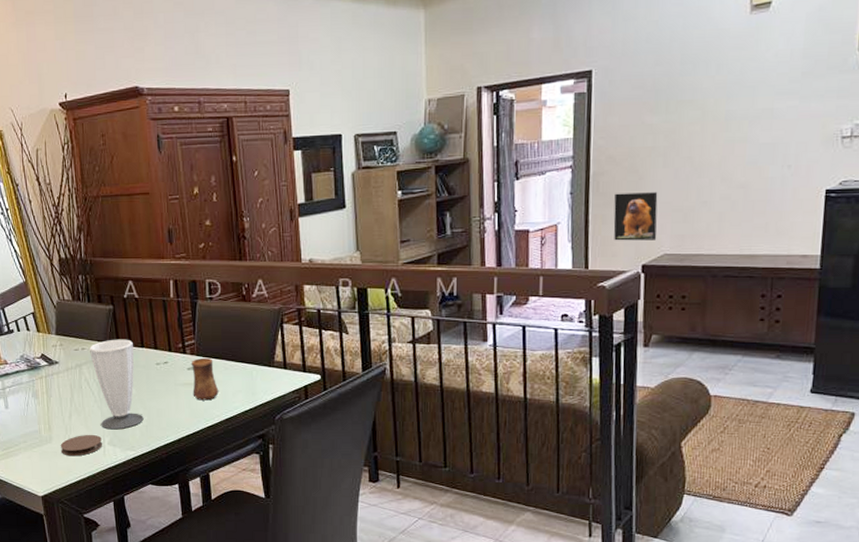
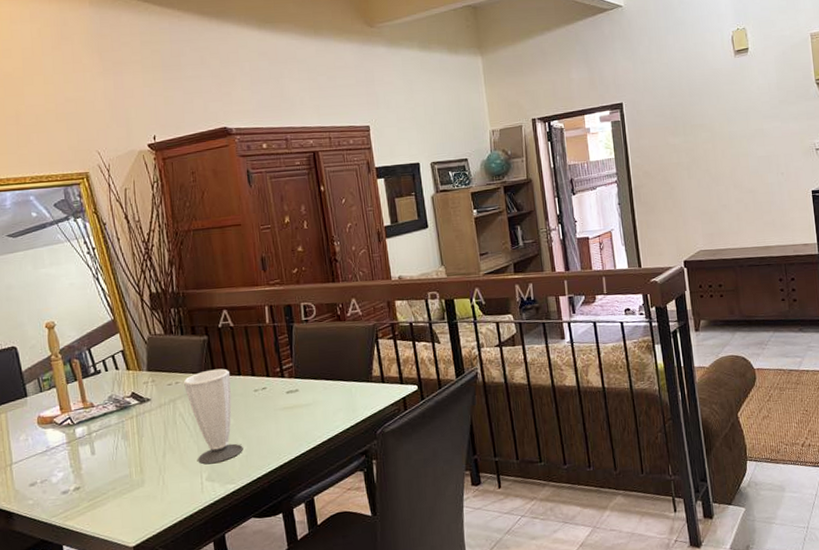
coaster: present [60,434,103,457] -> none [153,471,201,499]
cup: present [191,357,219,401] -> none [289,379,319,423]
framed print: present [613,192,658,241] -> none [654,199,692,242]

